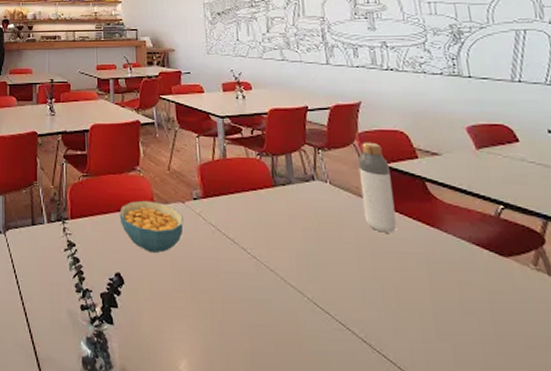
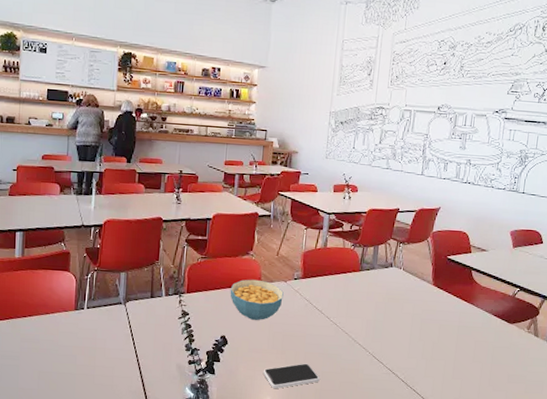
smartphone: none [172,311,248,347] -> present [263,363,320,389]
bottle: present [358,142,397,233] -> none [422,239,450,307]

